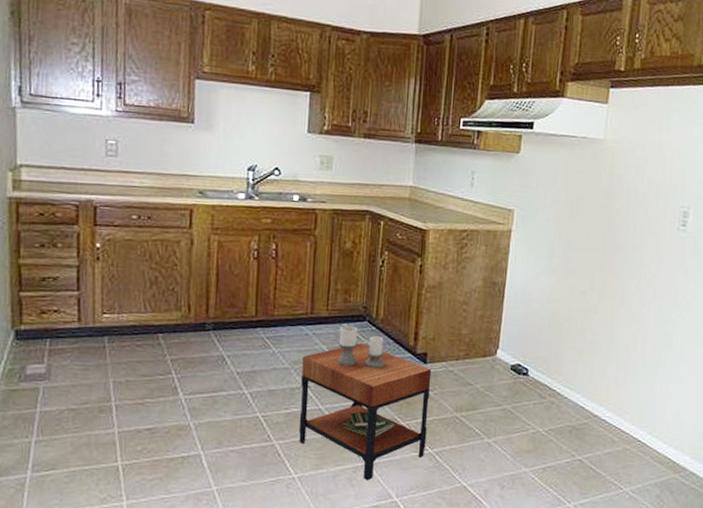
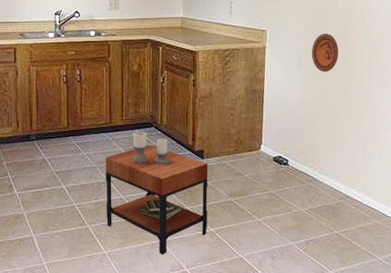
decorative plate: none [565,218,598,266] -> present [311,33,339,72]

